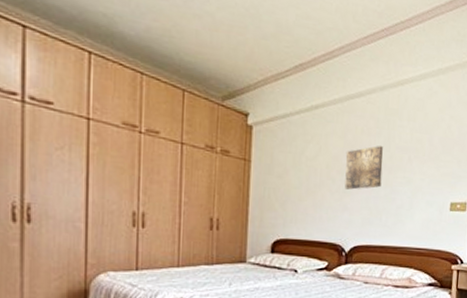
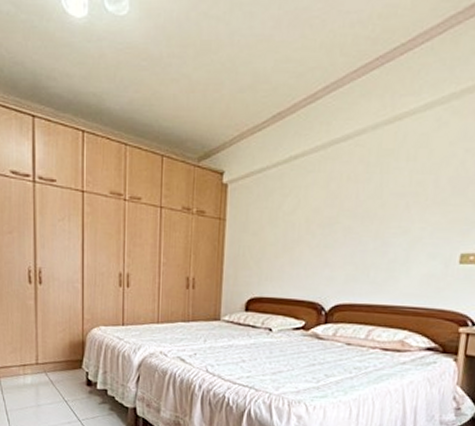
wall art: present [344,146,383,190] -> none [326,193,374,244]

